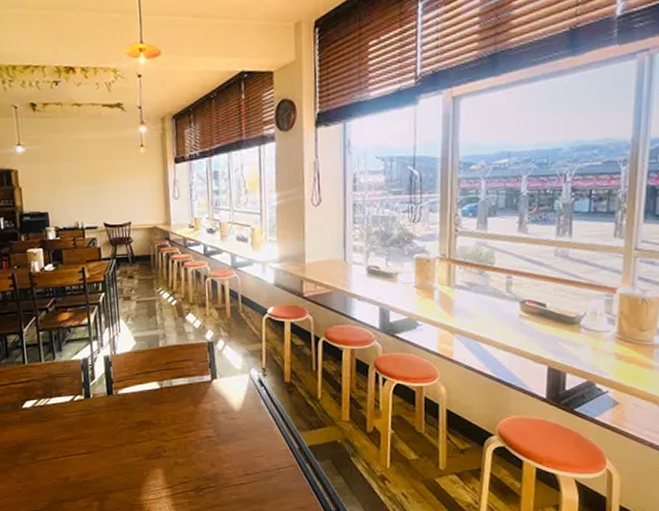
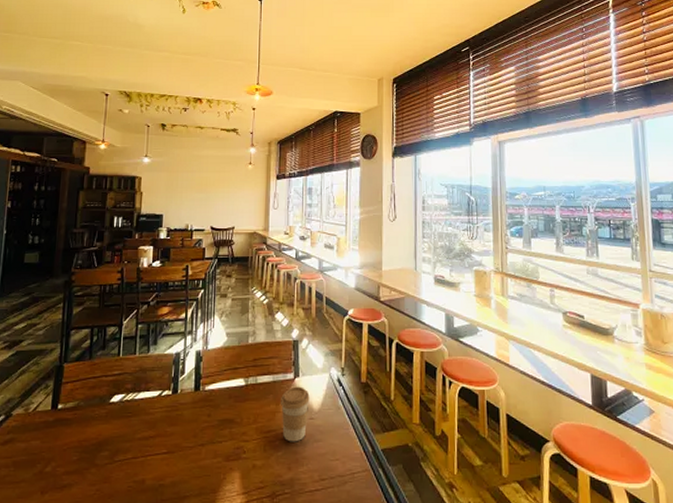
coffee cup: none [199,388,230,441] -> present [281,386,310,442]

